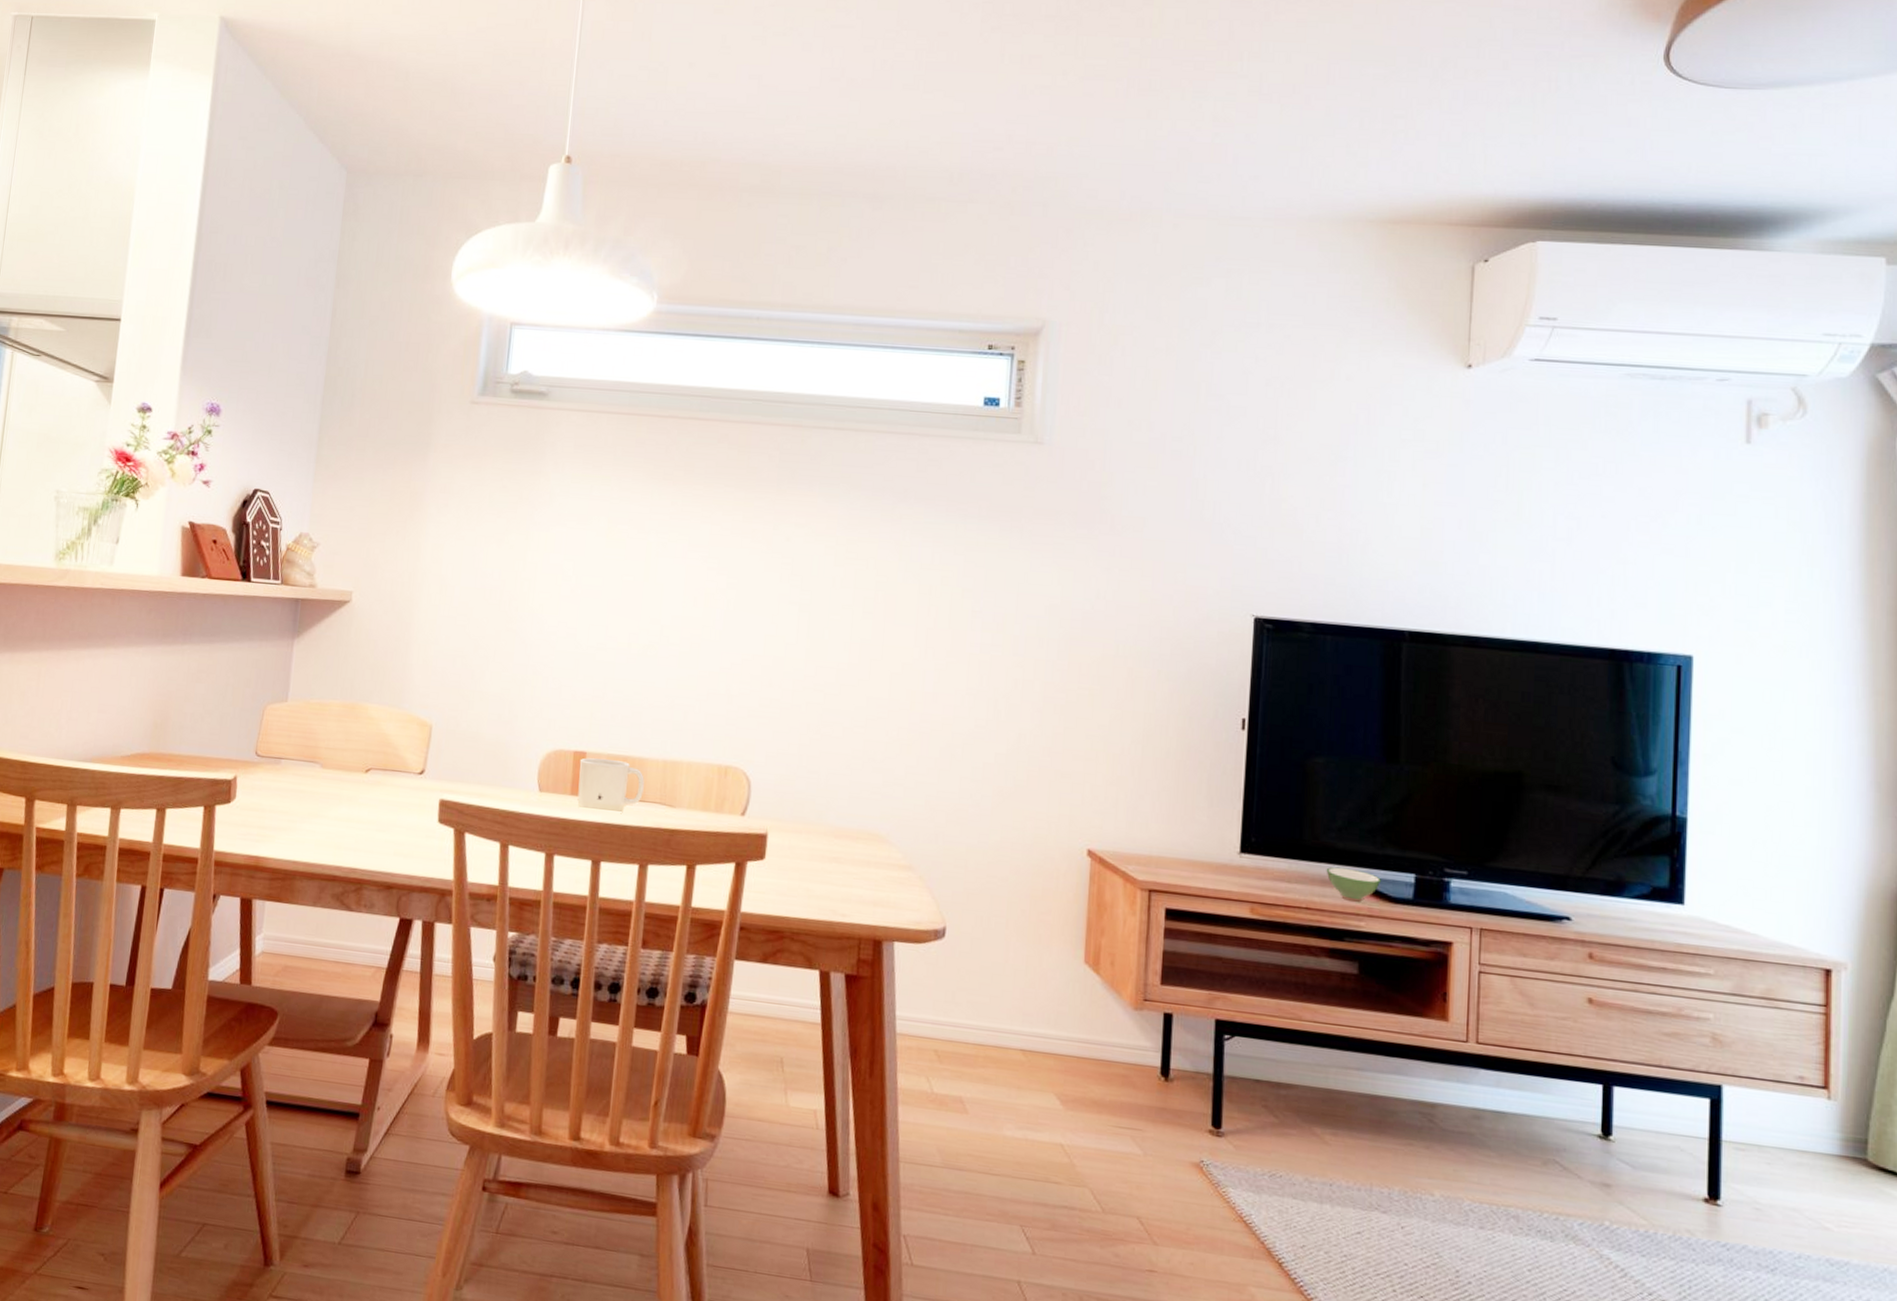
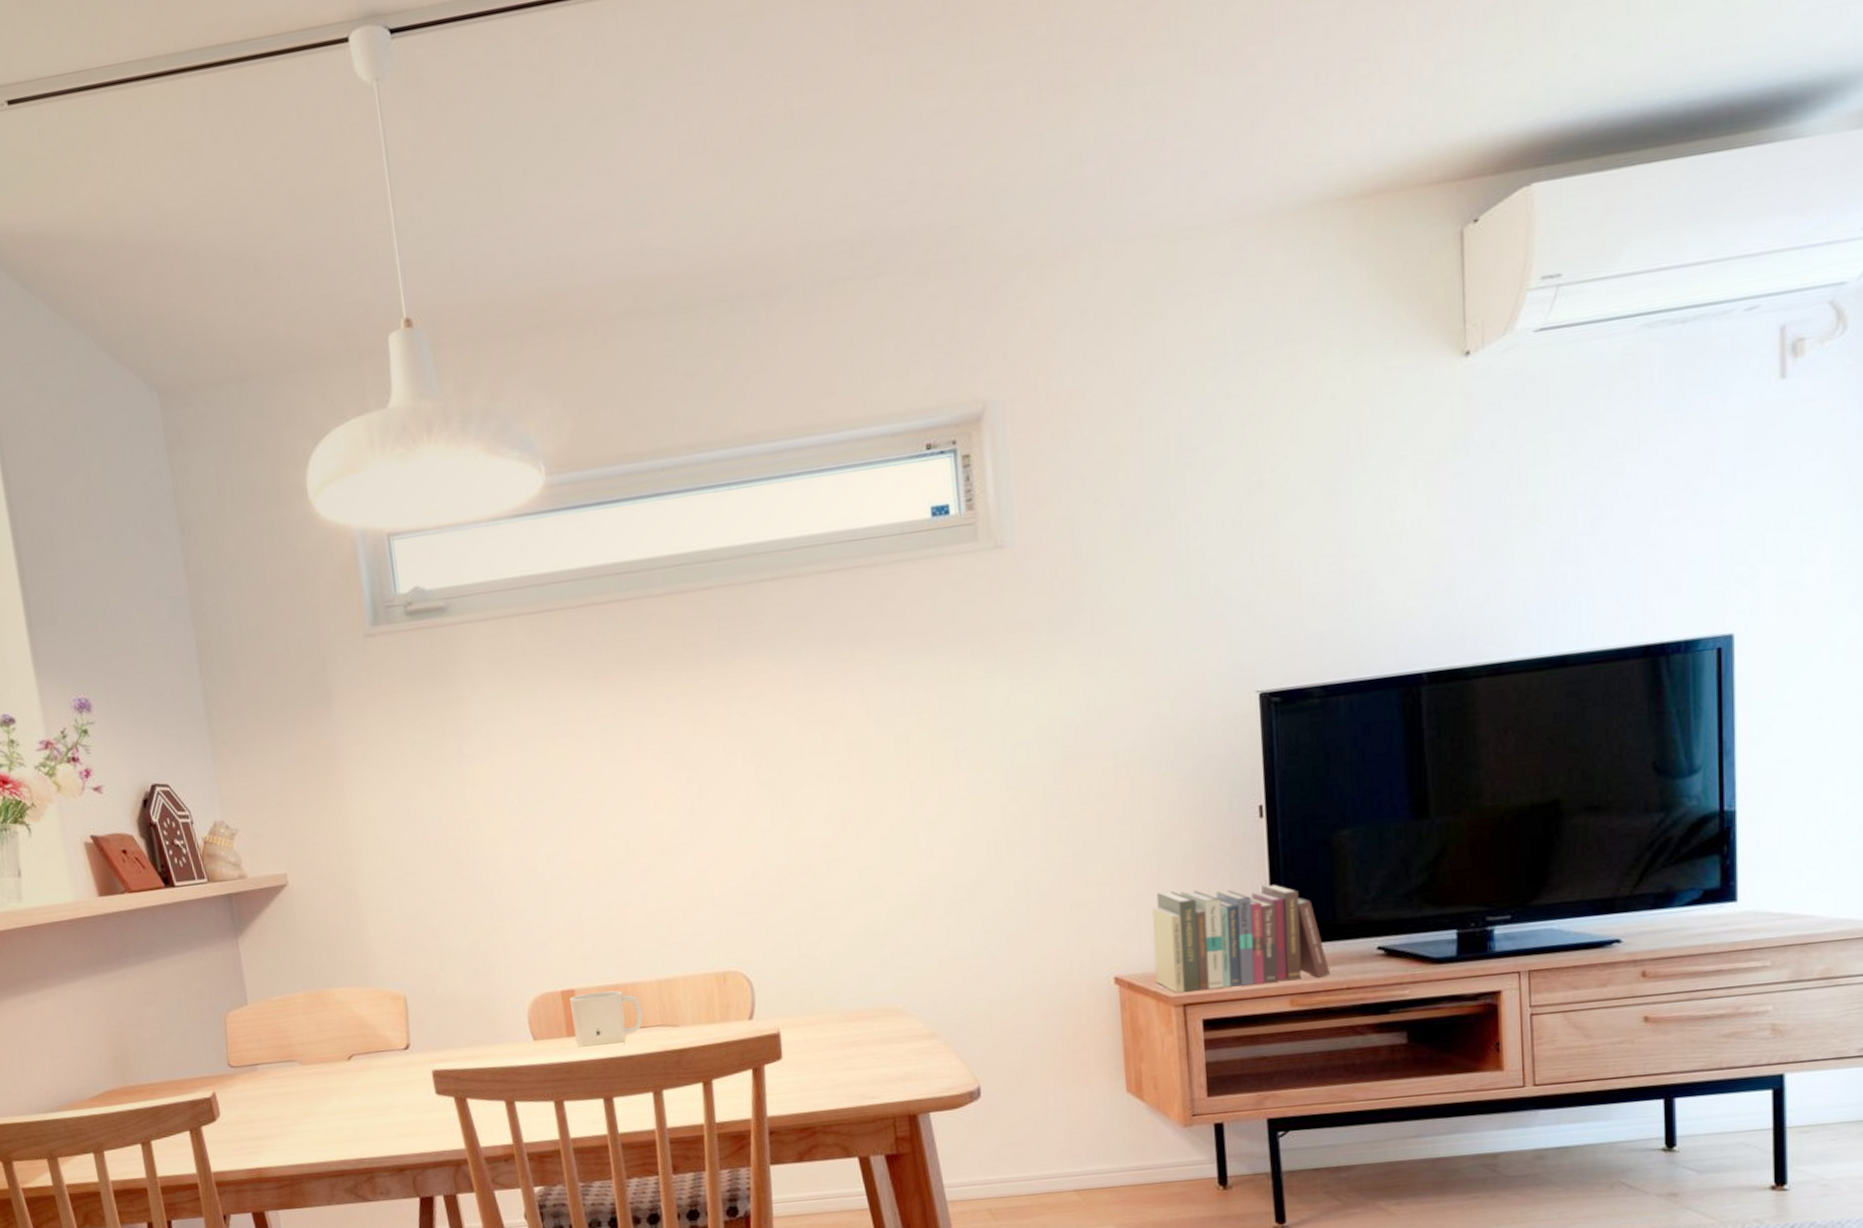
books: none [1126,779,1291,892] -> present [1152,884,1330,994]
bowl: present [1326,867,1382,903] -> none [1364,938,1423,972]

